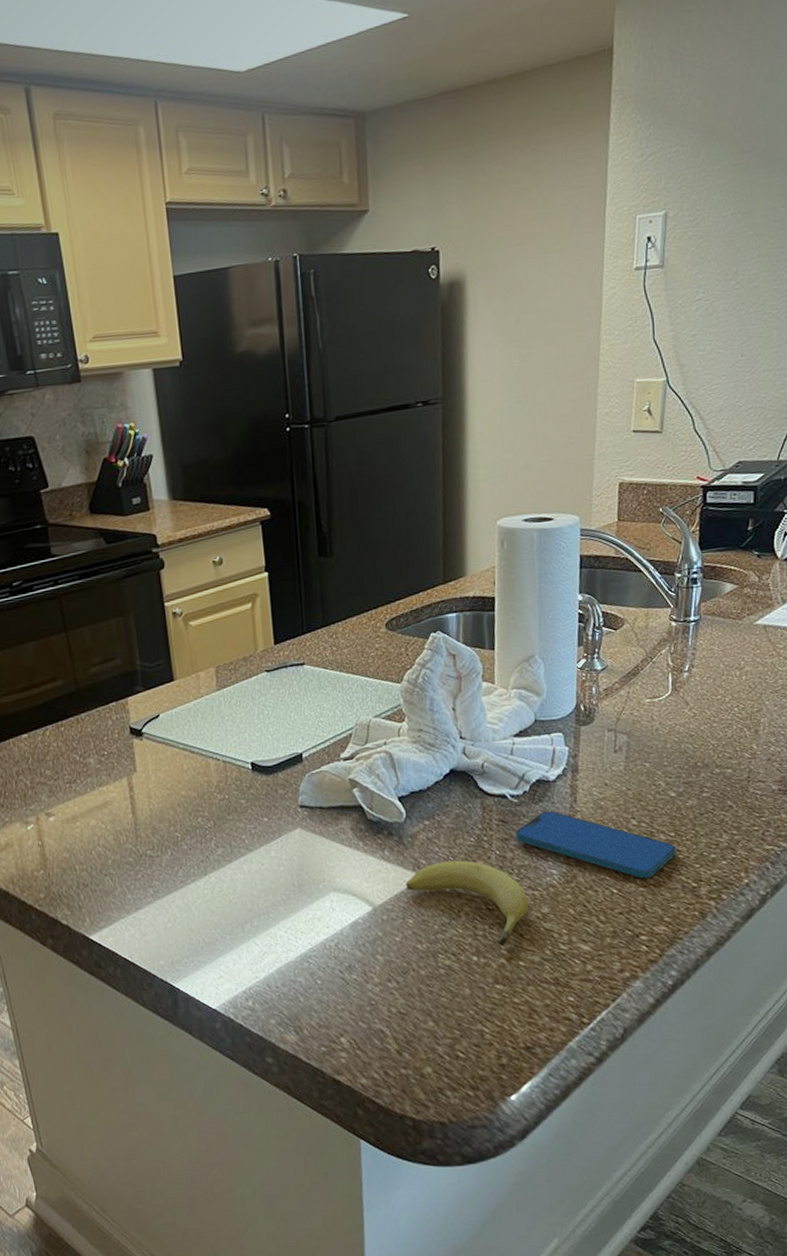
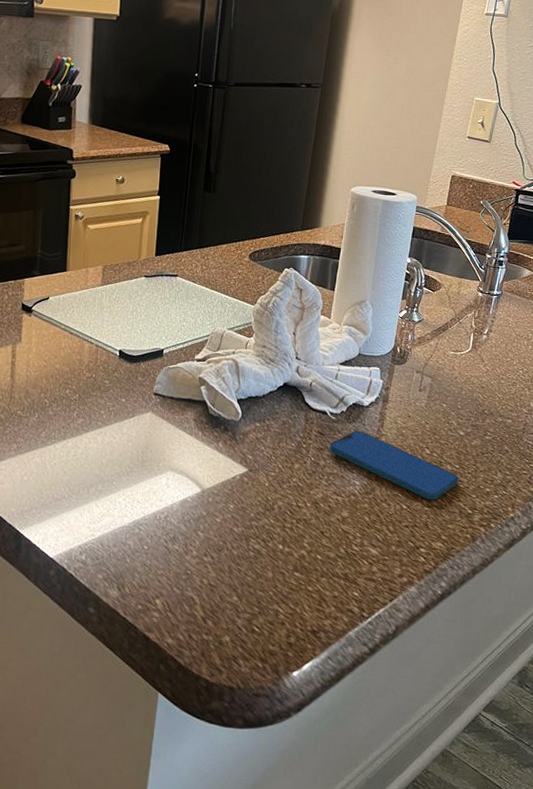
fruit: present [405,860,529,947] -> none [232,459,332,540]

